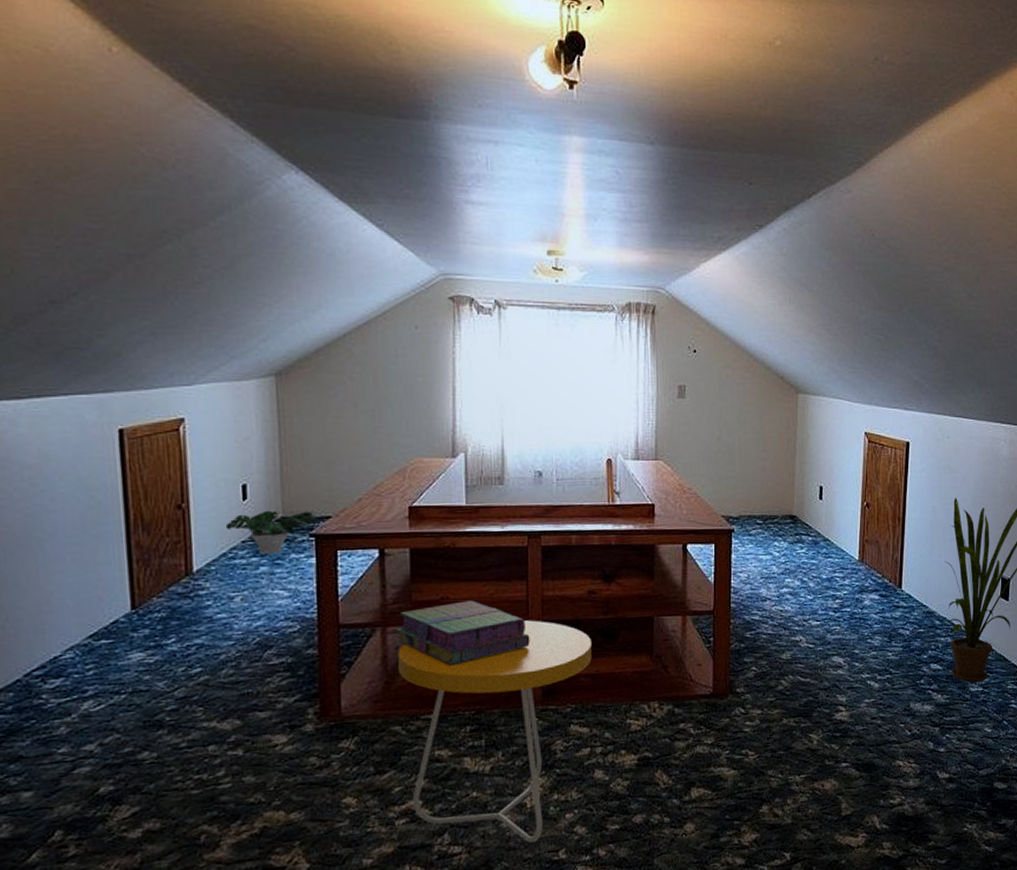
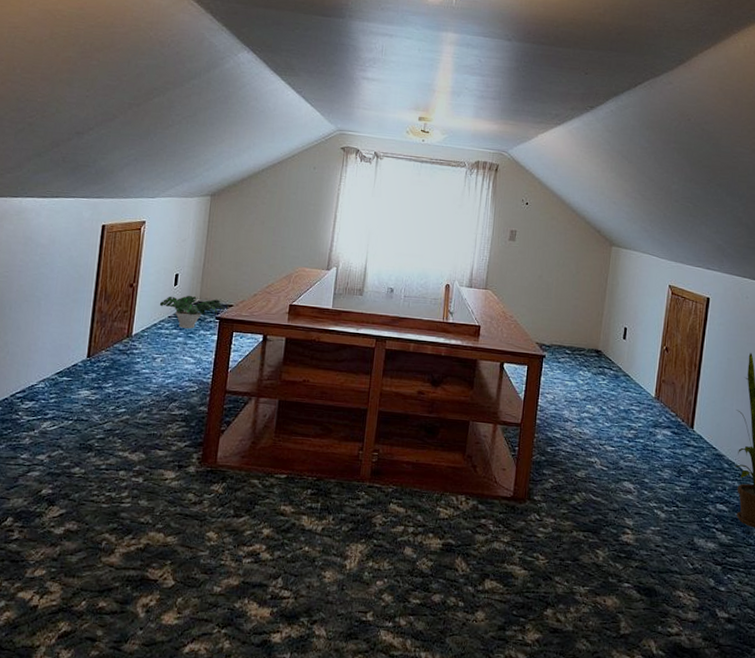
stack of books: present [395,600,530,665] -> none [265,385,367,437]
side table: present [398,620,592,843] -> none [258,408,416,601]

